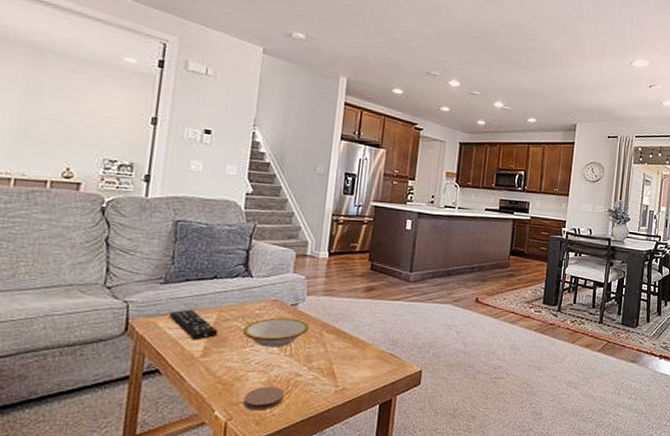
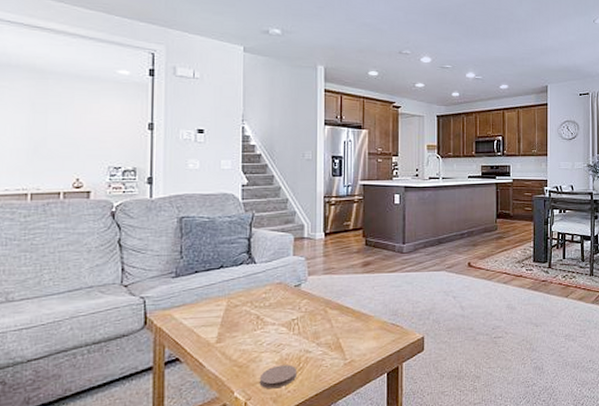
remote control: present [170,309,219,340] -> none [184,299,230,328]
bowl: present [242,317,310,347] -> none [252,298,314,328]

